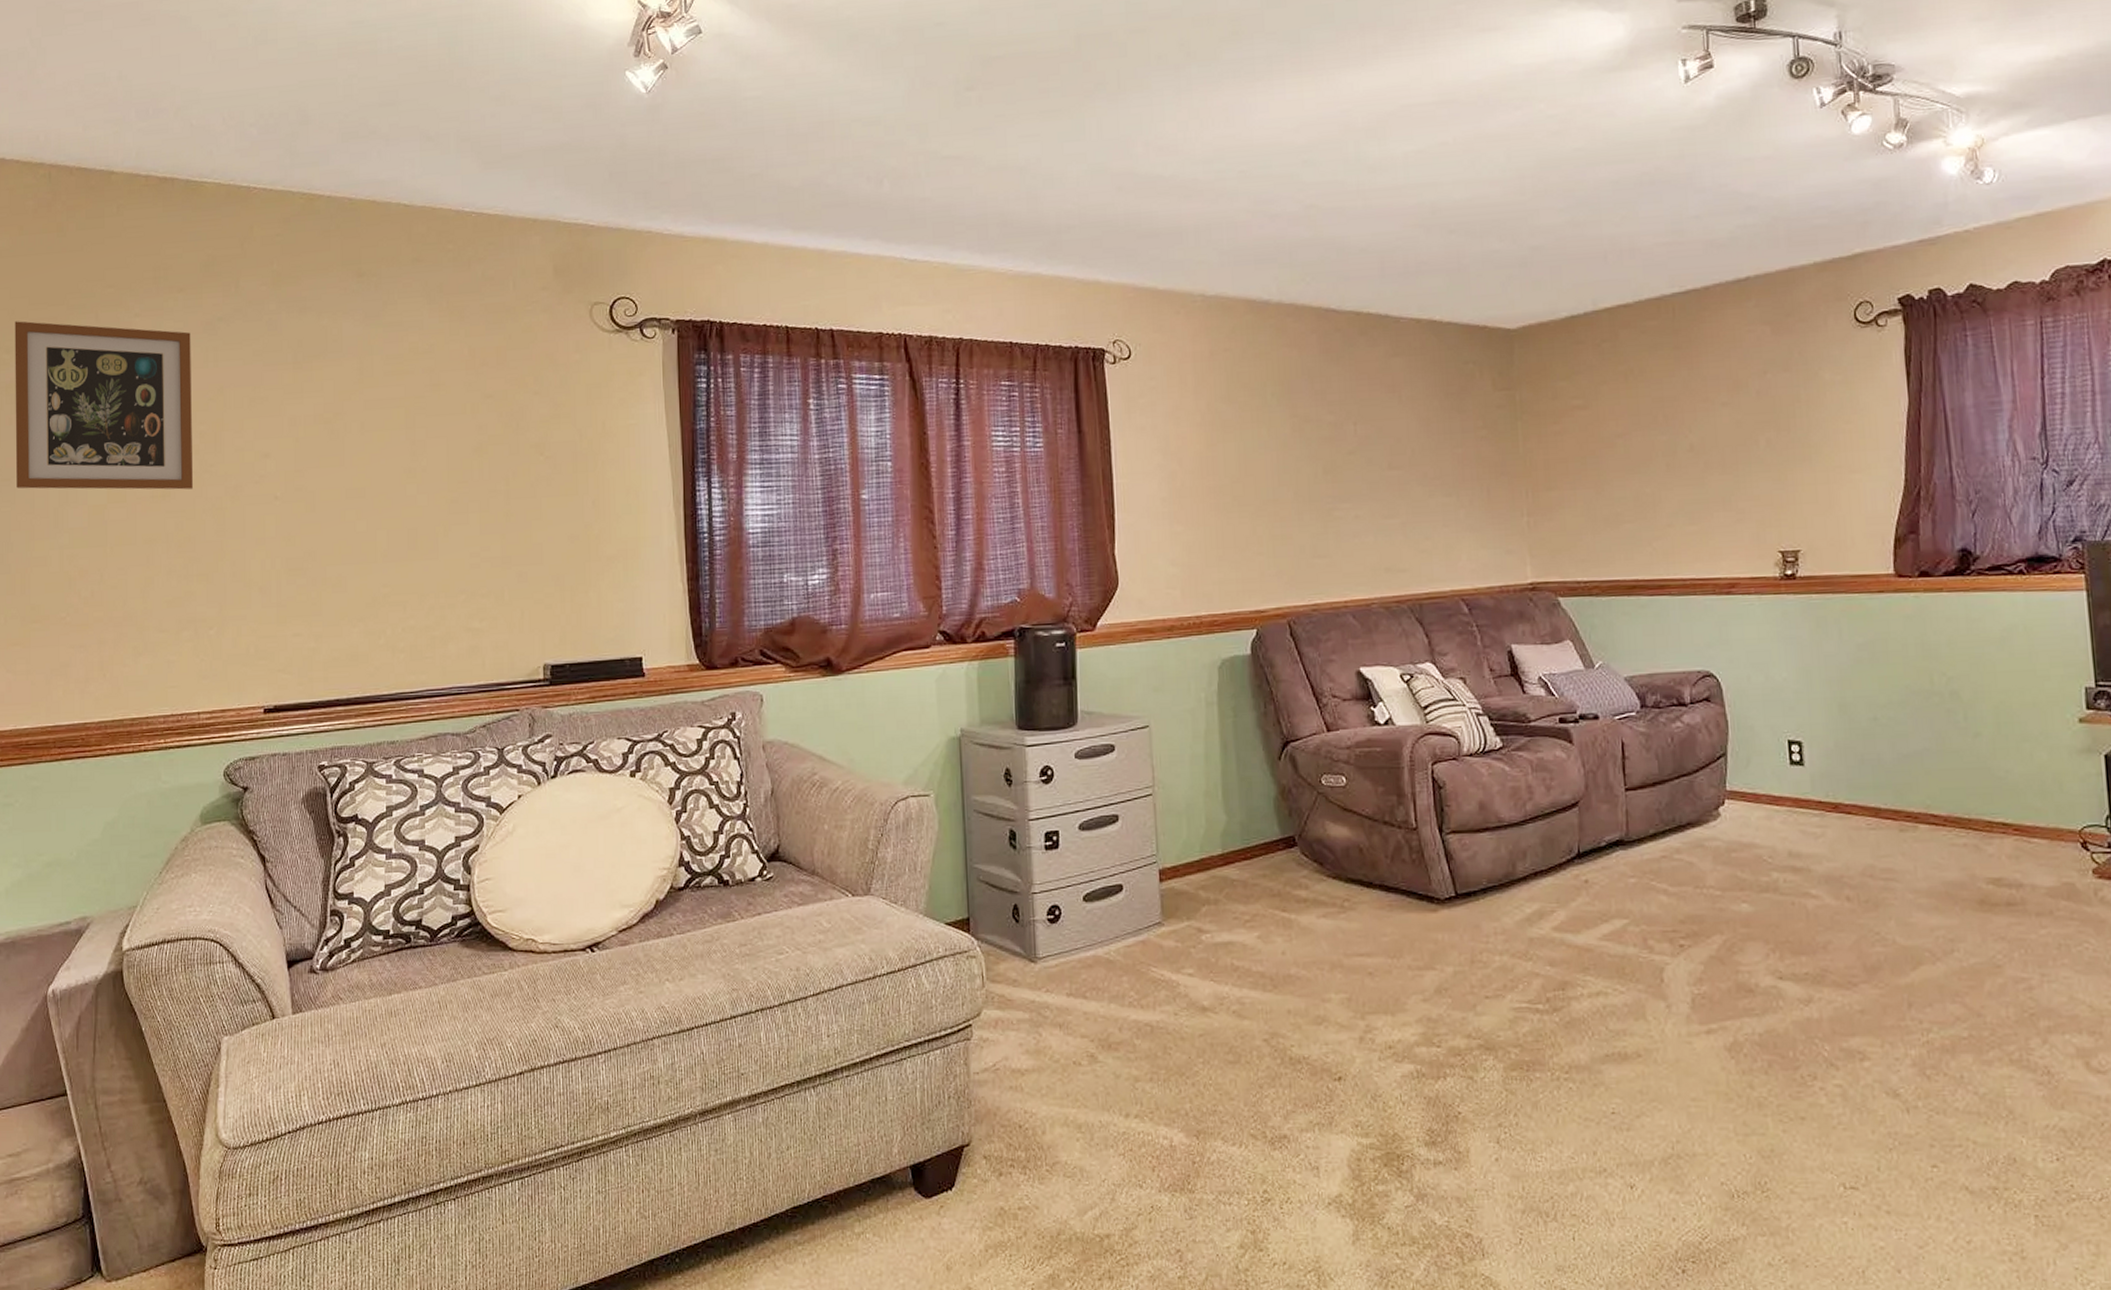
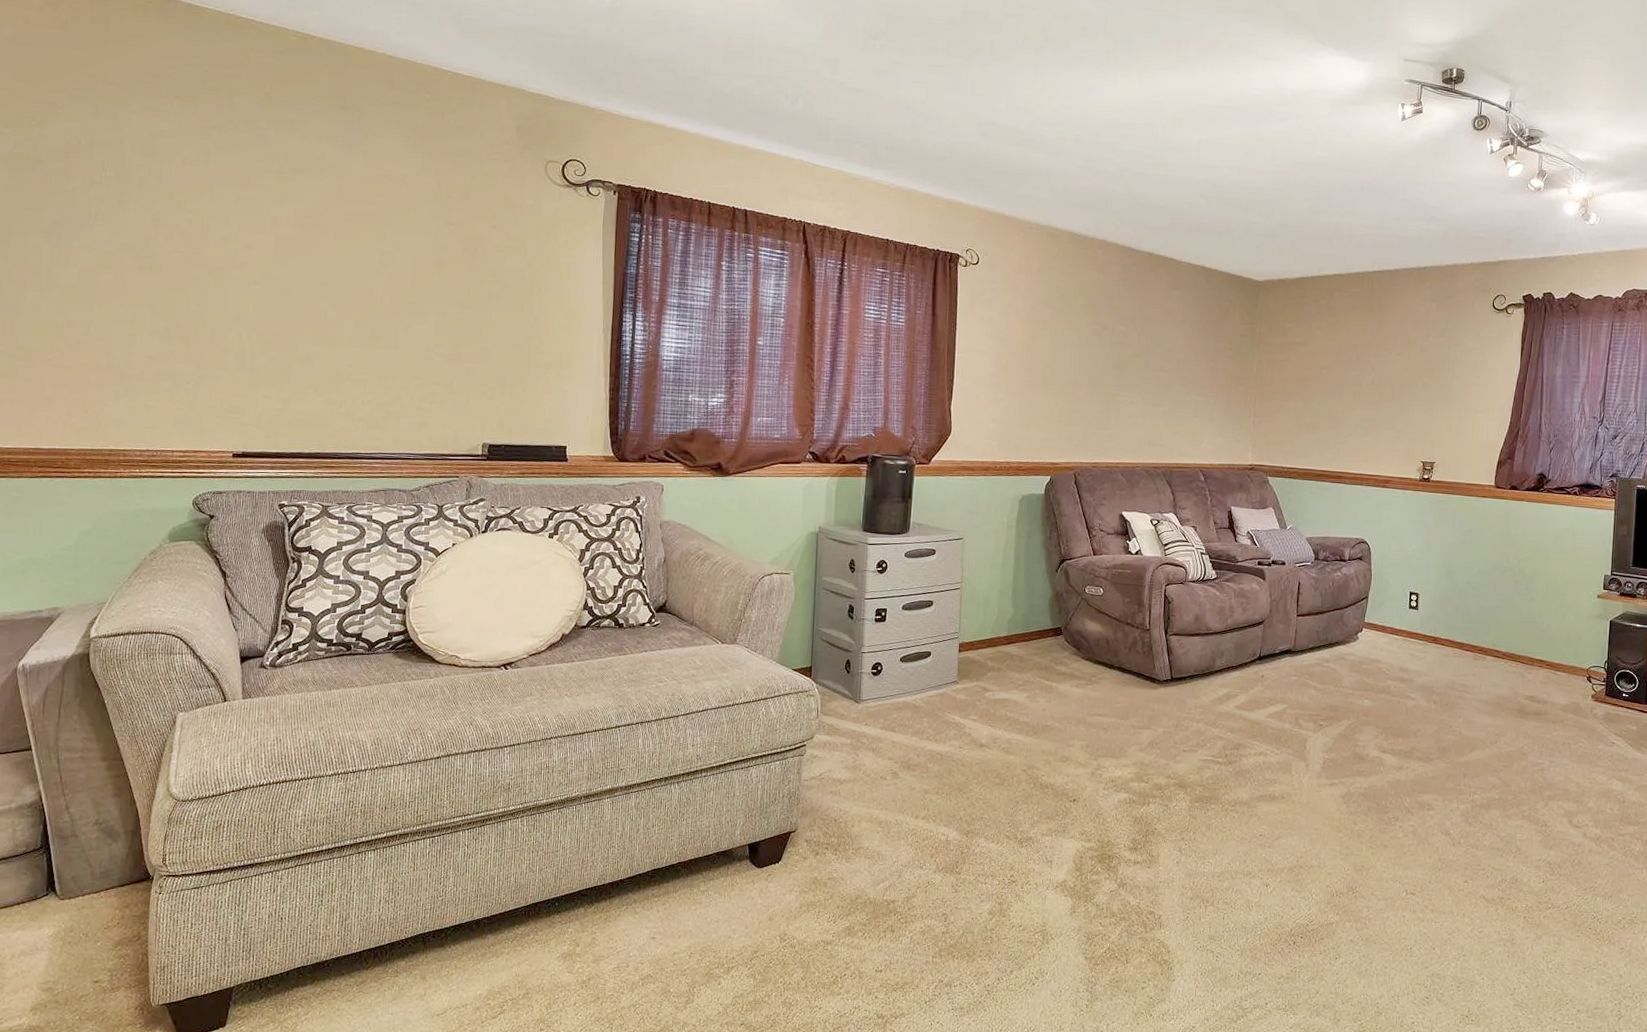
picture frame: present [14,321,193,490] -> none [10,101,185,266]

